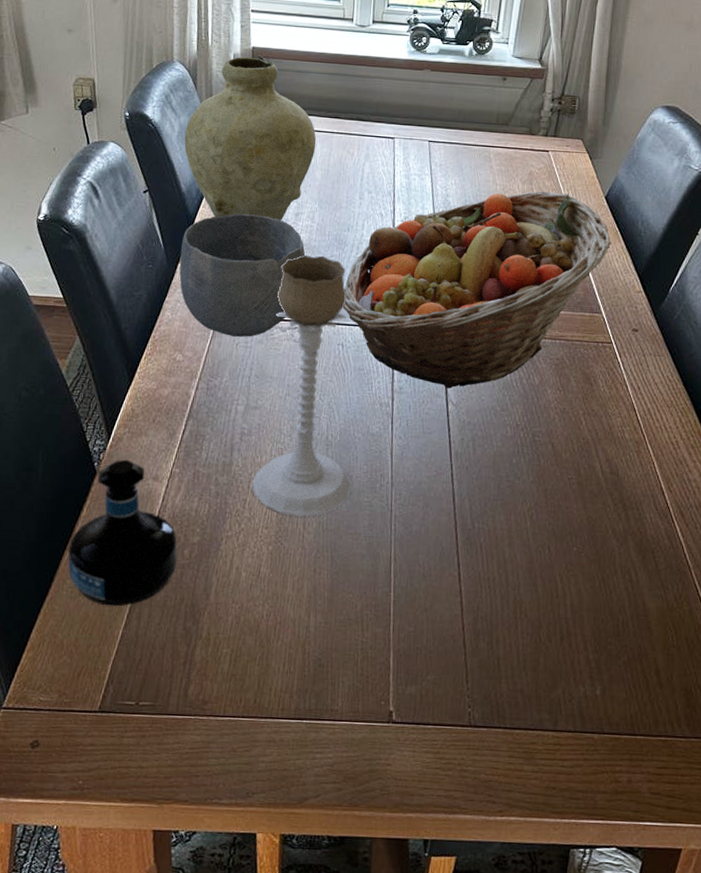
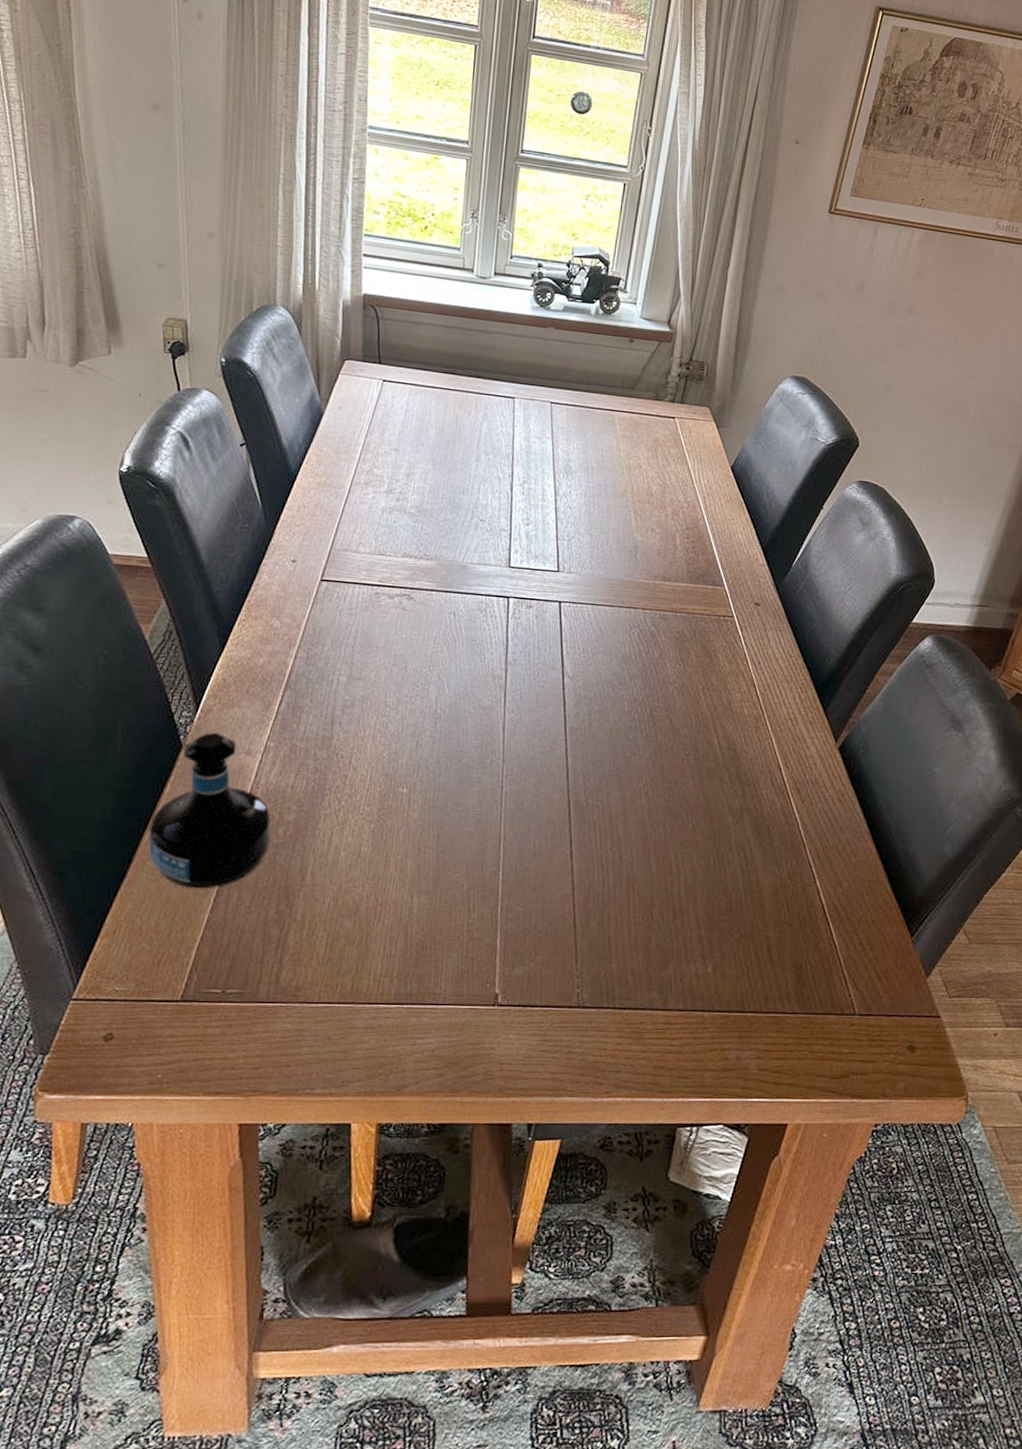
bowl: present [179,213,306,337] -> none [278,472,417,604]
vase: present [184,57,317,221] -> none [286,304,432,481]
candle holder: present [252,255,353,517] -> none [354,518,462,794]
fruit basket: present [343,191,612,389] -> none [456,459,737,661]

